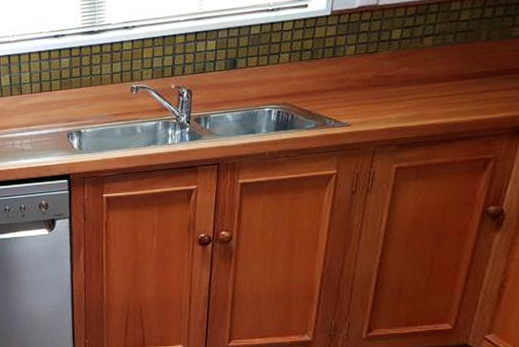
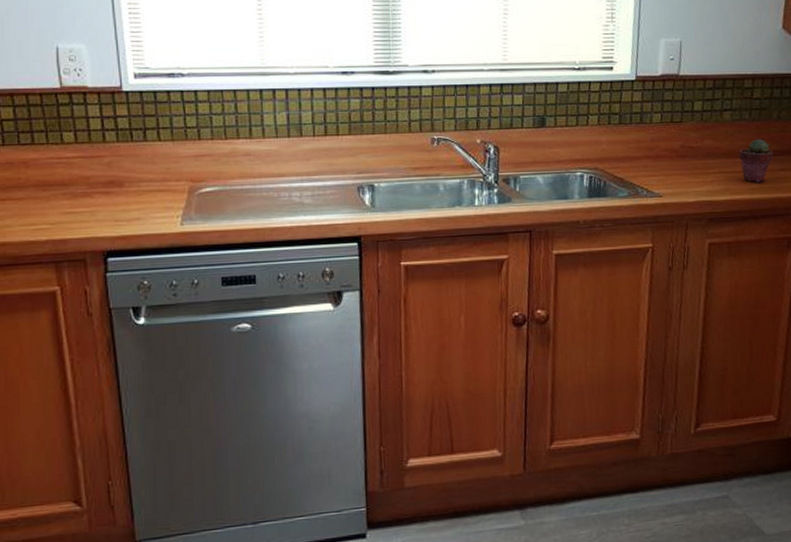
potted succulent: none [437,62,478,106] -> present [739,139,774,182]

